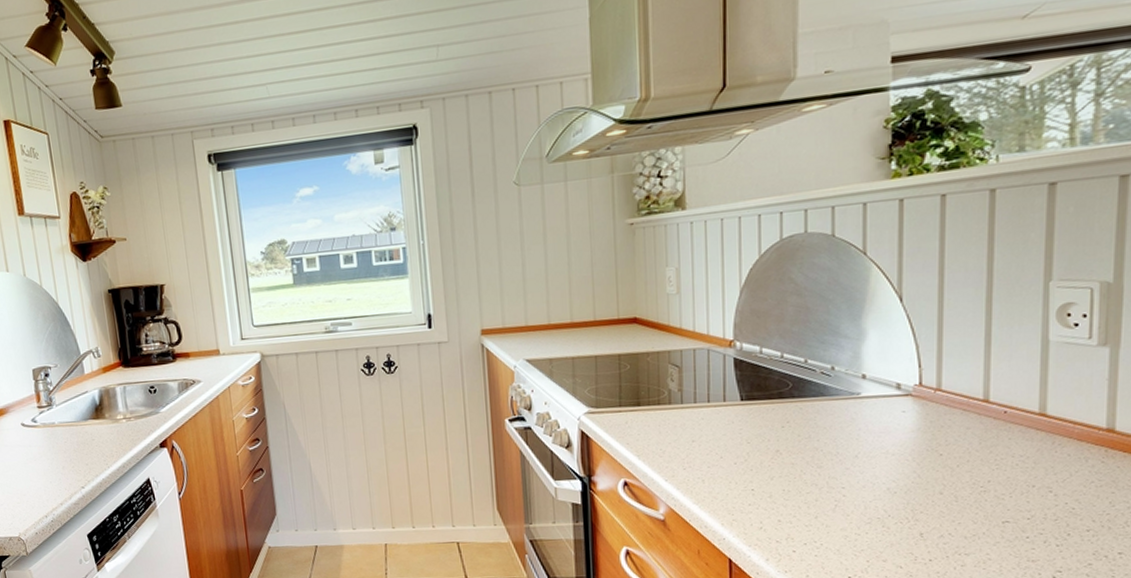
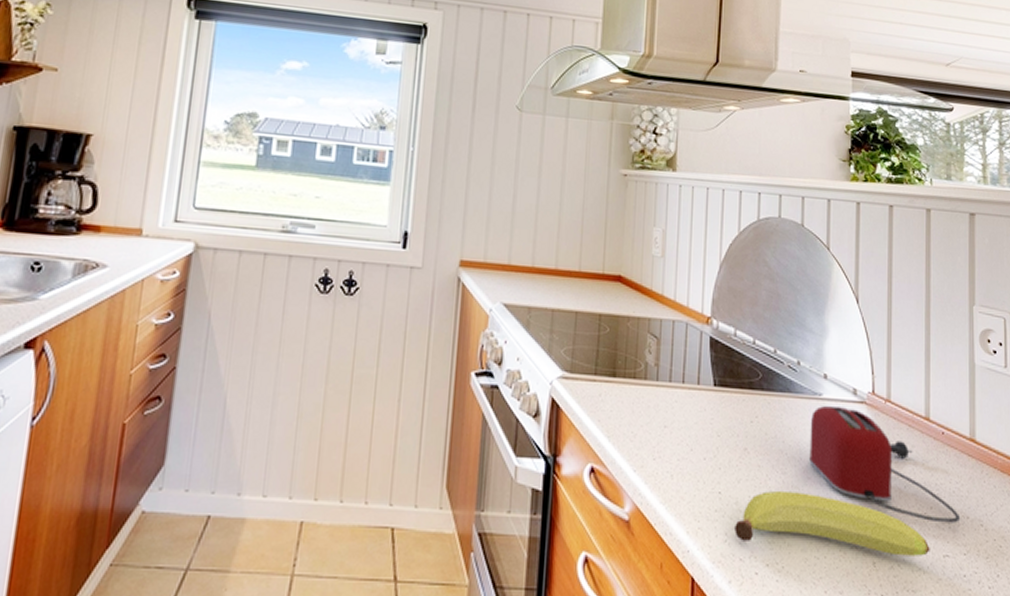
fruit: none [770,481,987,527] -> present [735,490,930,556]
toaster: none [846,402,1025,494] -> present [808,406,961,523]

